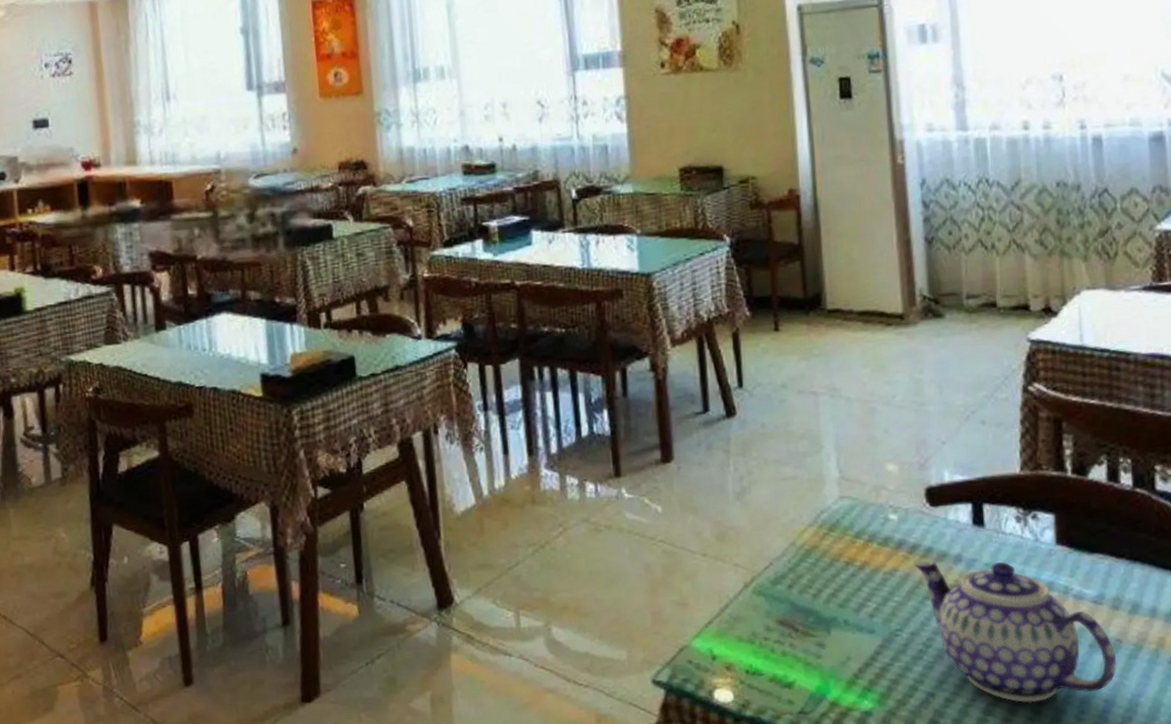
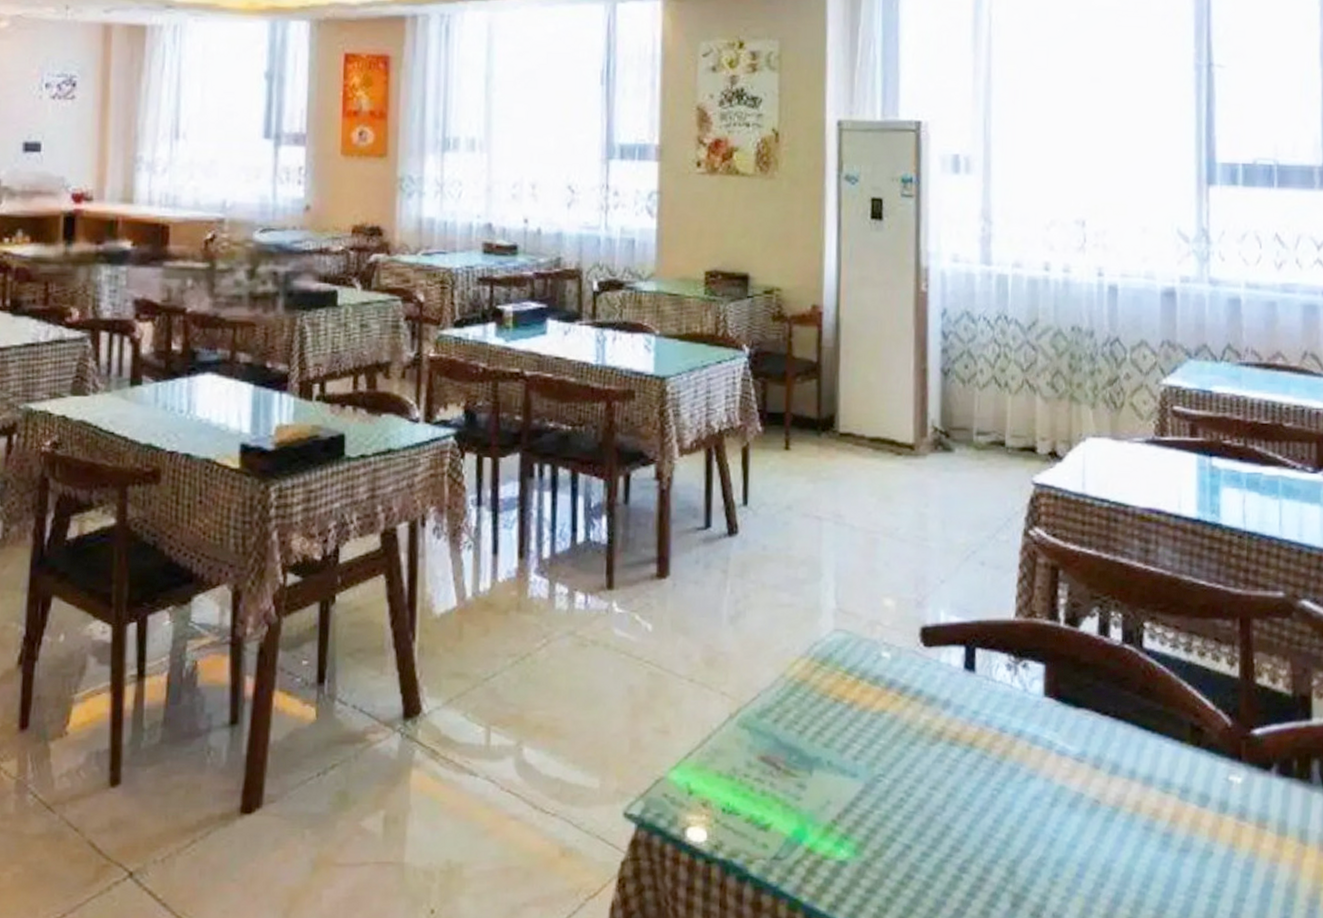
teapot: present [914,560,1117,703] -> none [902,703,1094,862]

